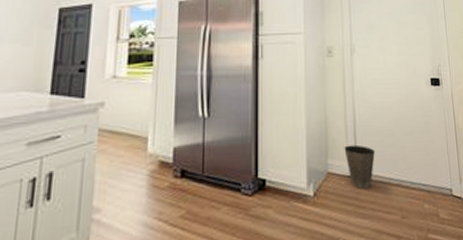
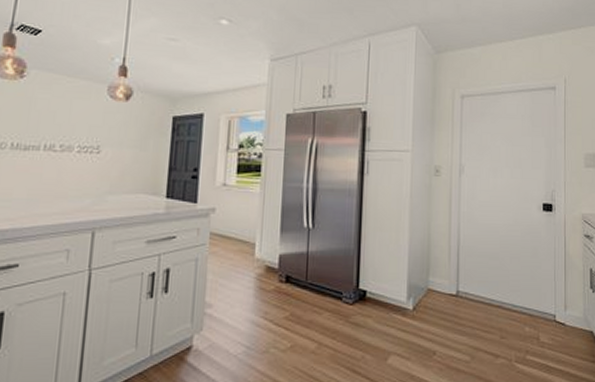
waste basket: present [344,144,375,189] -> none [446,264,478,307]

